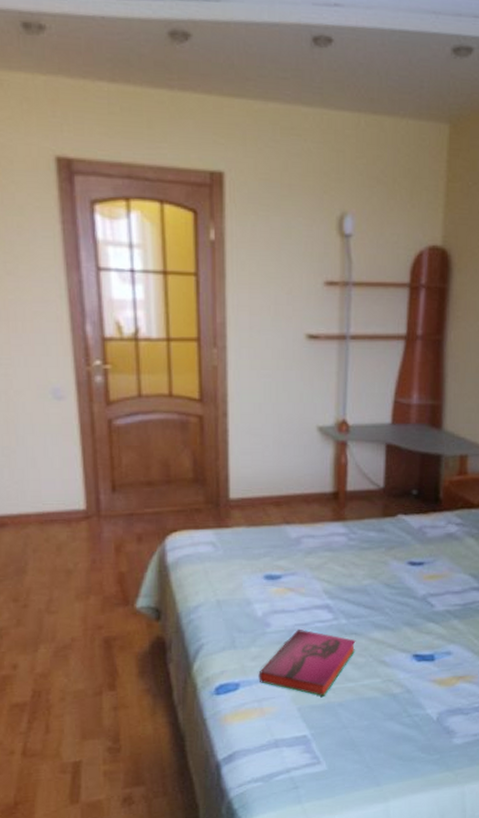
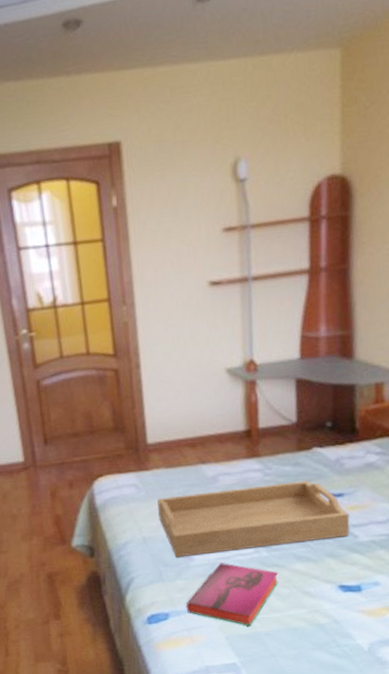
serving tray: none [236,547,428,623] -> present [157,480,350,558]

